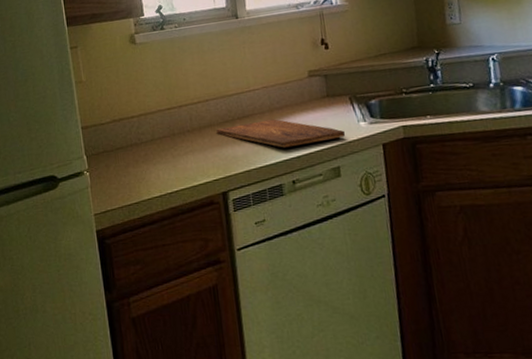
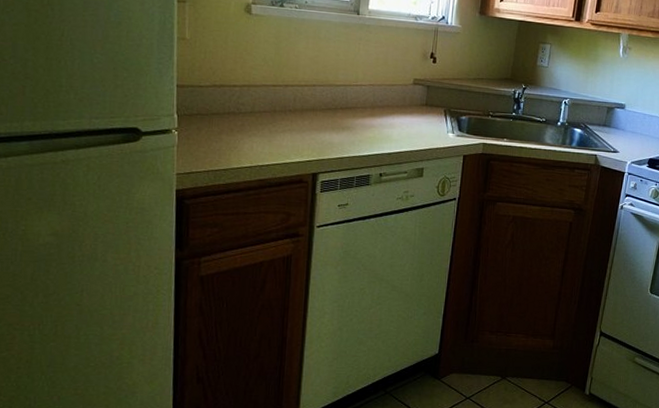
cutting board: present [216,119,345,148] -> none [317,114,434,144]

